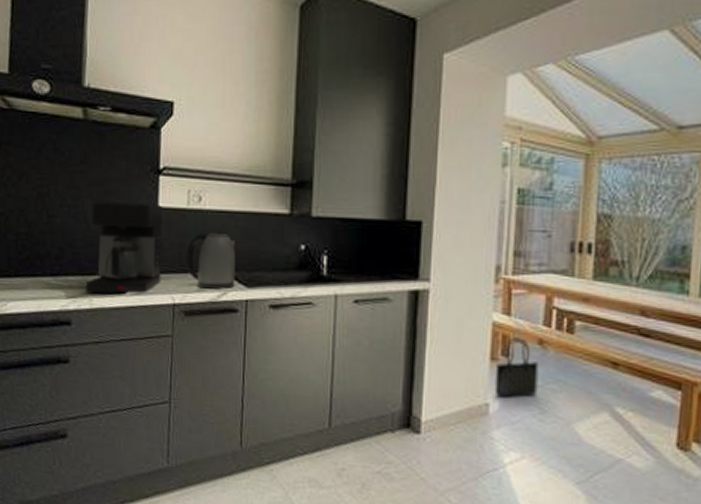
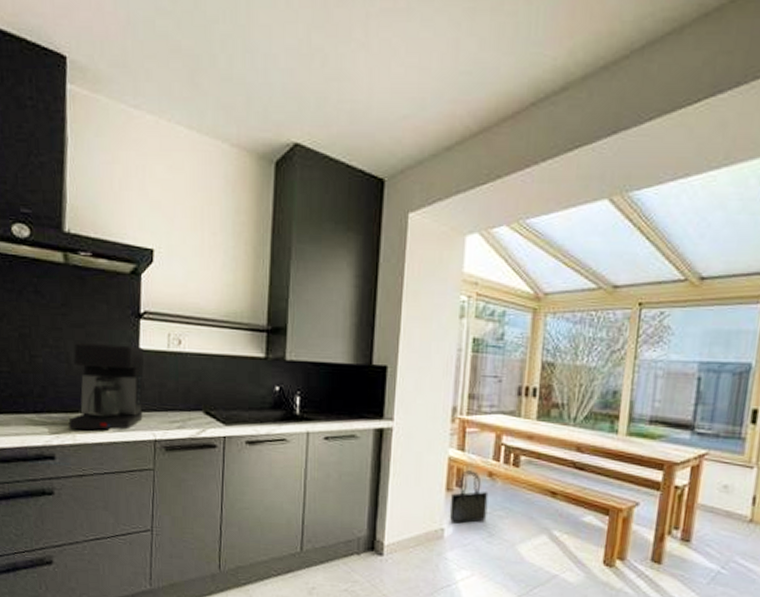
kettle: present [187,232,237,290] -> none [167,373,215,427]

